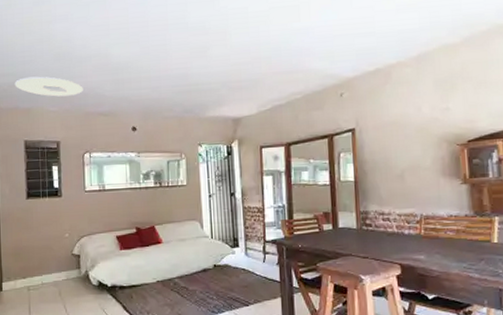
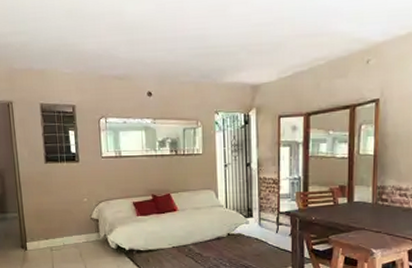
ceiling light: present [14,76,83,97] -> none [27,35,97,58]

